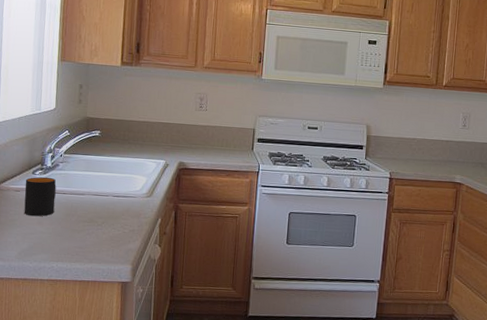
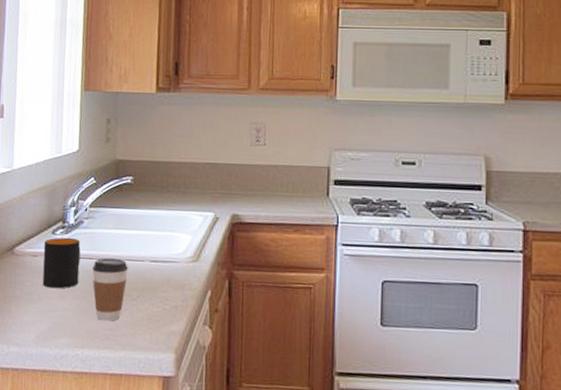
coffee cup: none [66,193,95,241] -> present [92,258,128,321]

